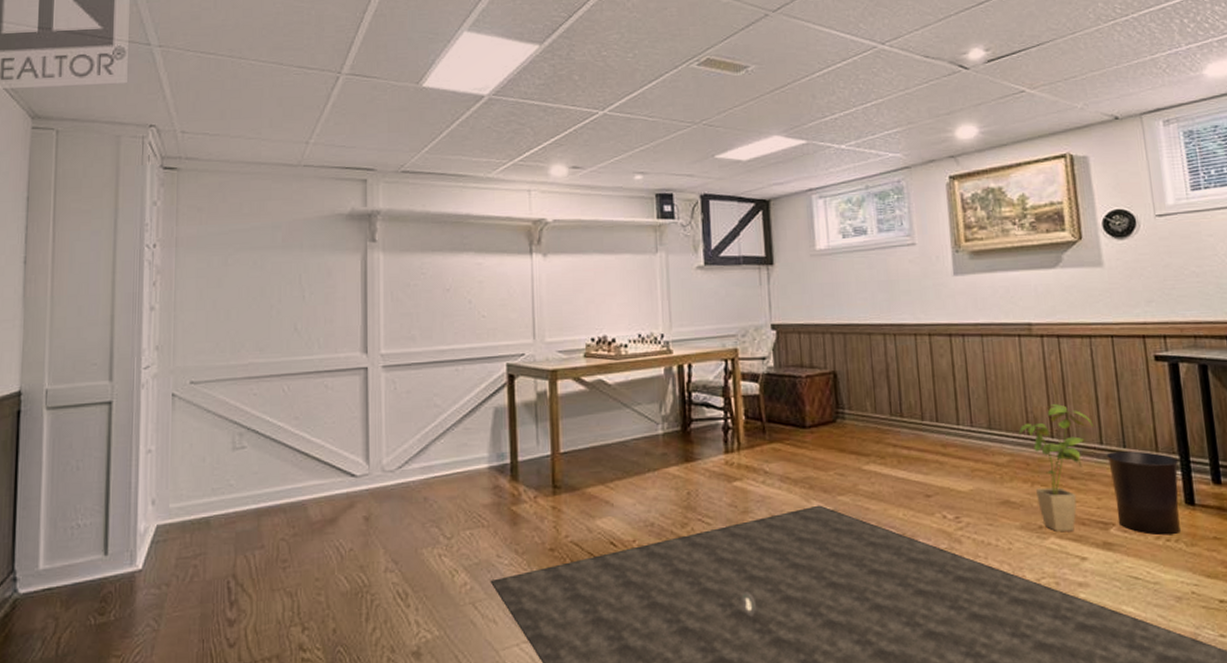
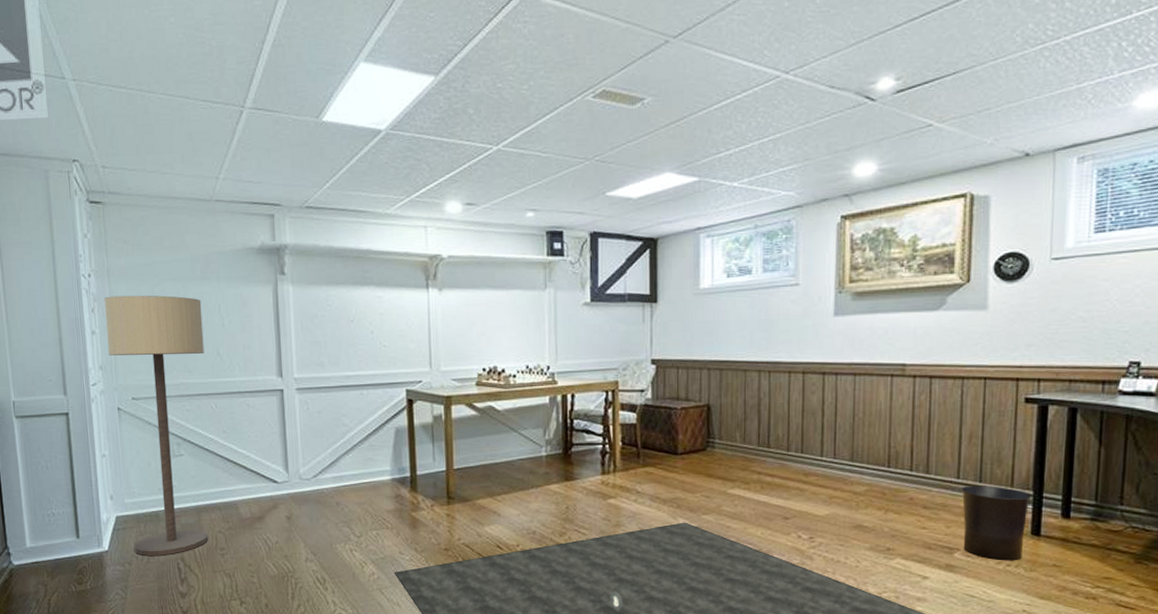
floor lamp: none [168,266,280,575] -> present [104,295,208,557]
house plant: present [1018,403,1094,533] -> none [879,439,953,555]

